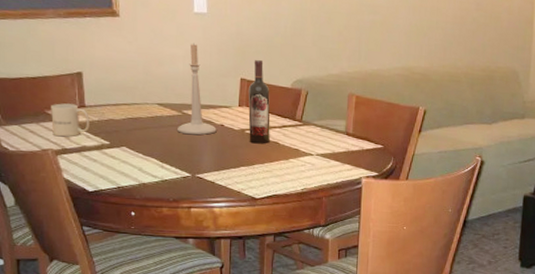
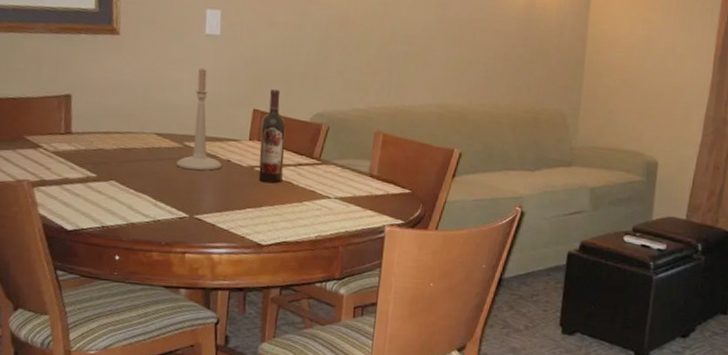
mug: present [50,103,90,137] -> none [30,128,76,167]

